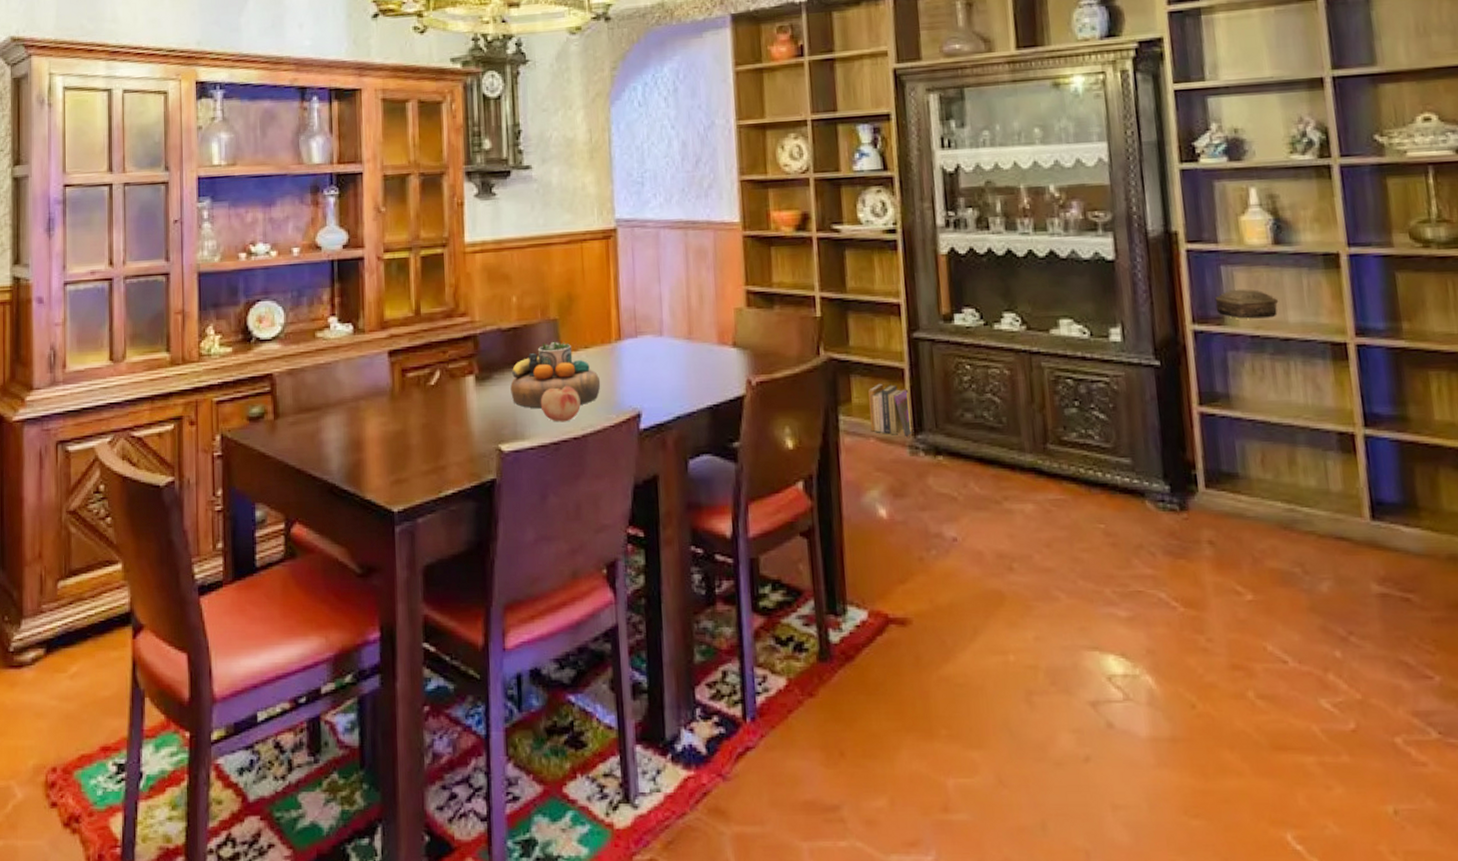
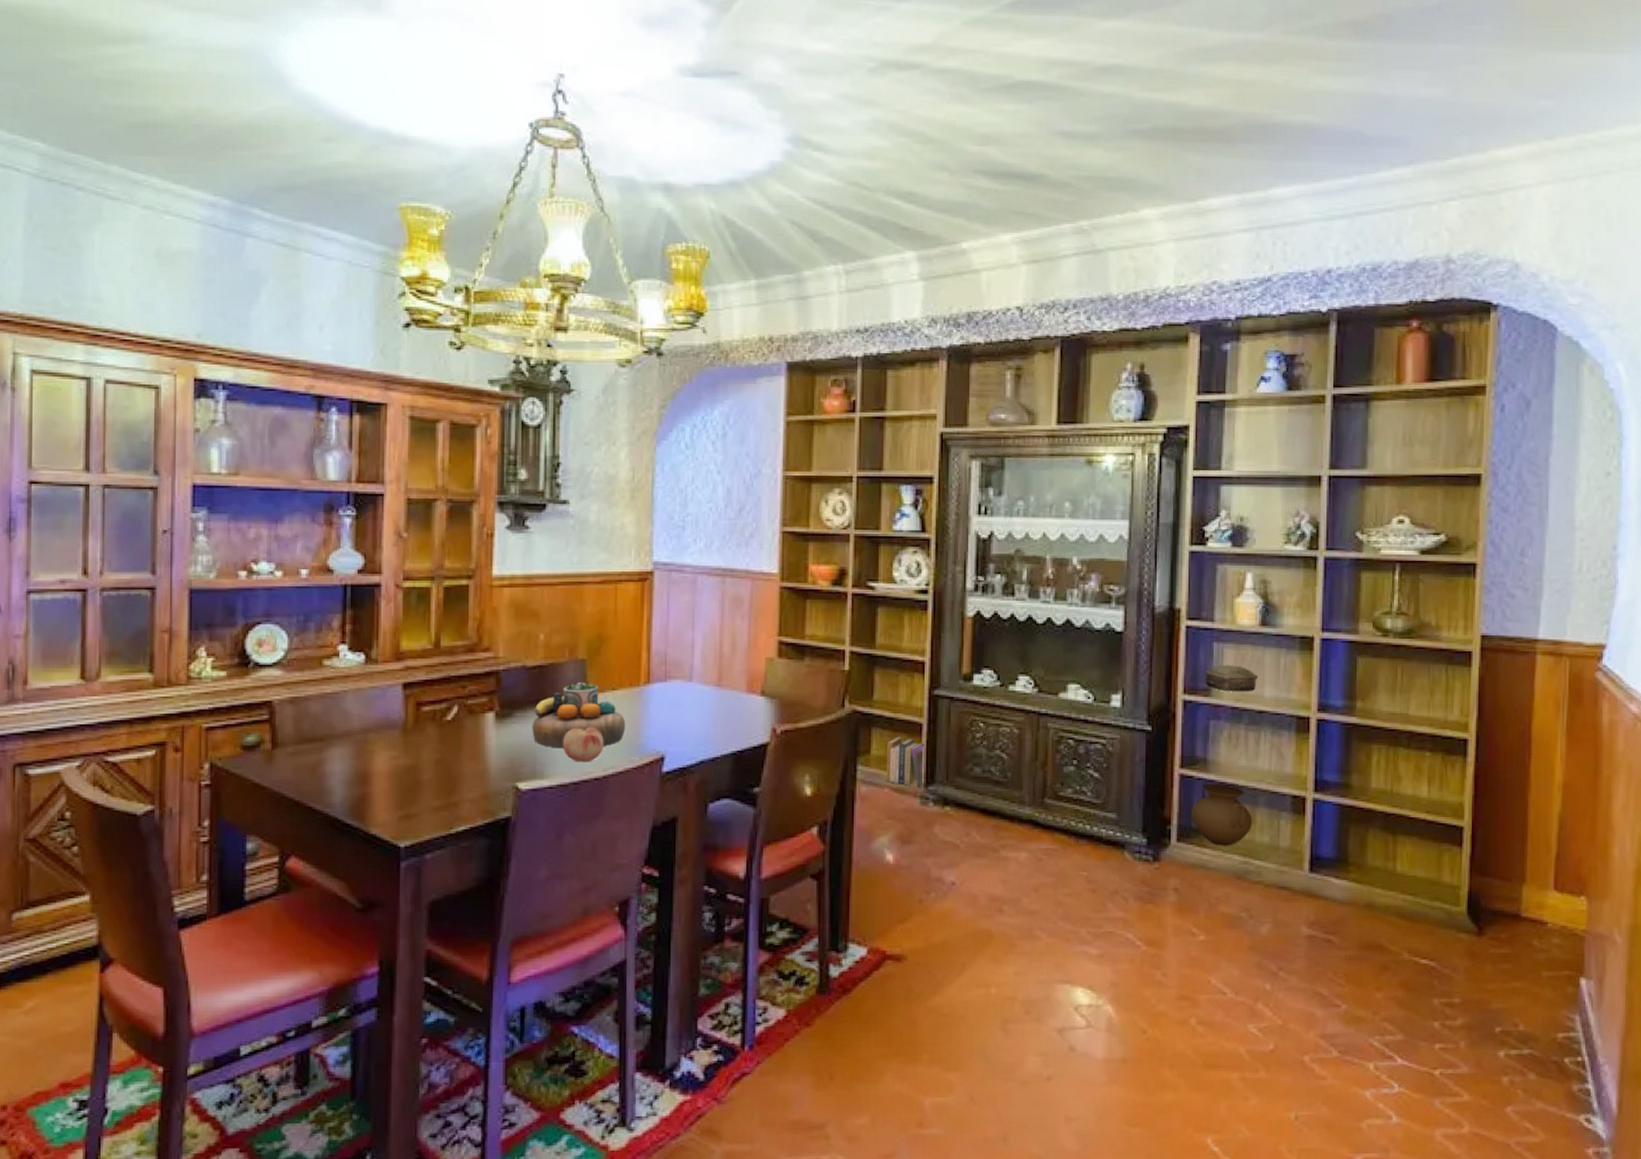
ceramic pot: none [1218,421,1293,492] -> present [1192,783,1252,846]

